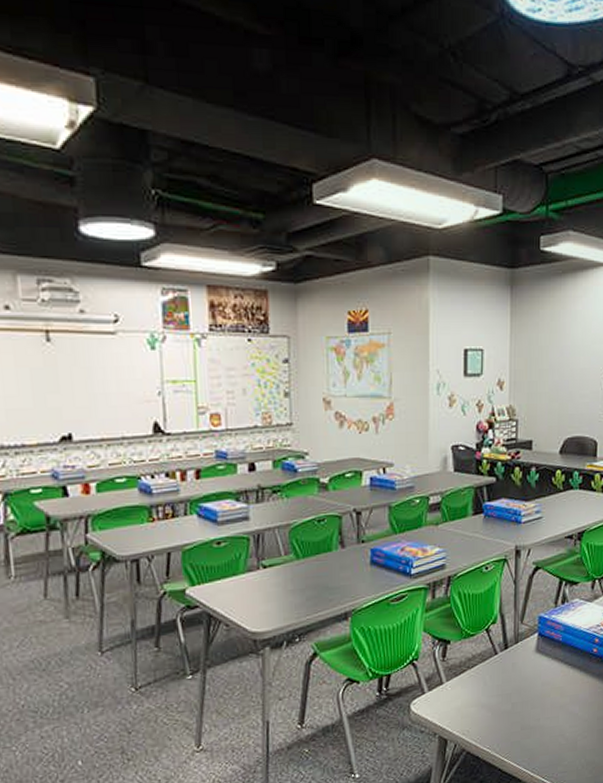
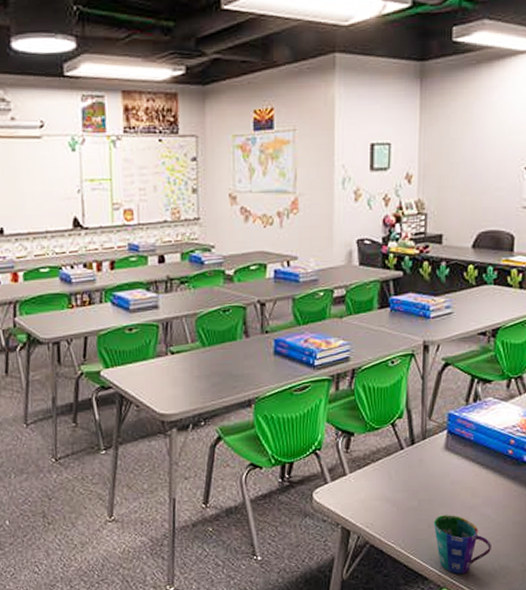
cup: none [525,715,579,773] -> present [433,515,491,574]

